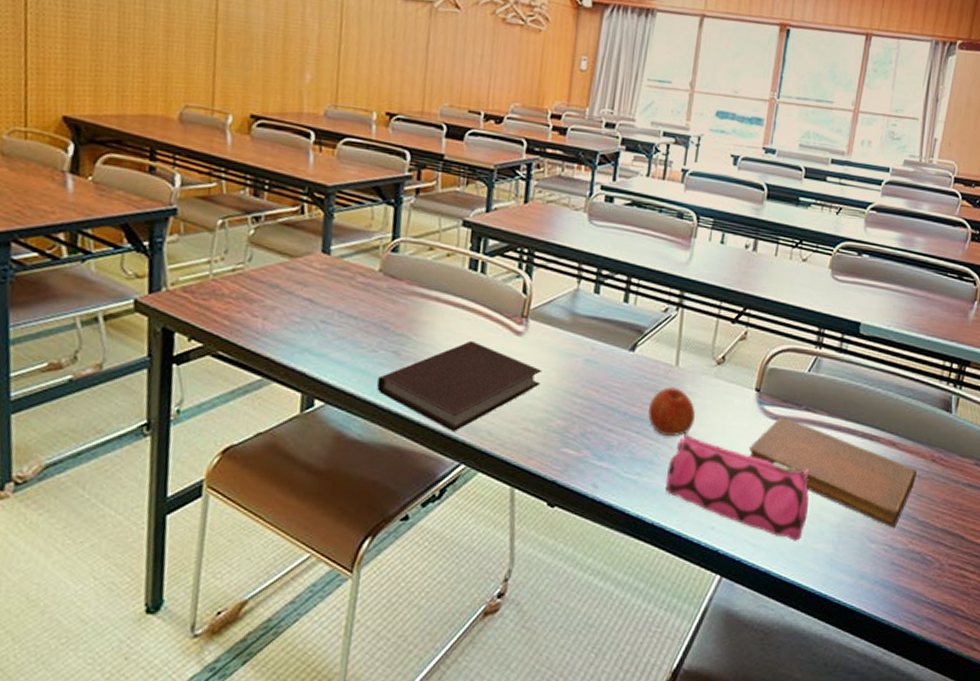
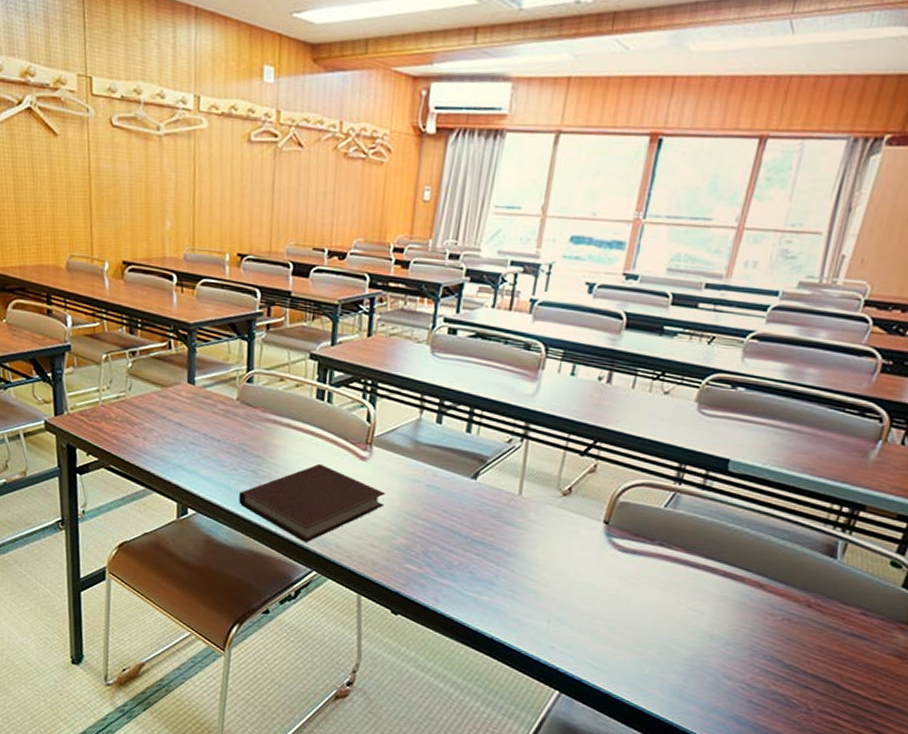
apple: present [647,387,695,436] -> none [488,514,538,561]
pencil case: present [664,436,810,541] -> none [505,561,661,669]
notebook: present [749,417,917,528] -> none [594,550,787,669]

